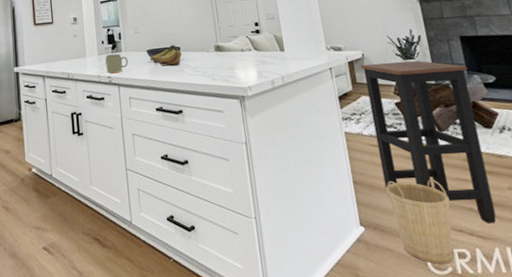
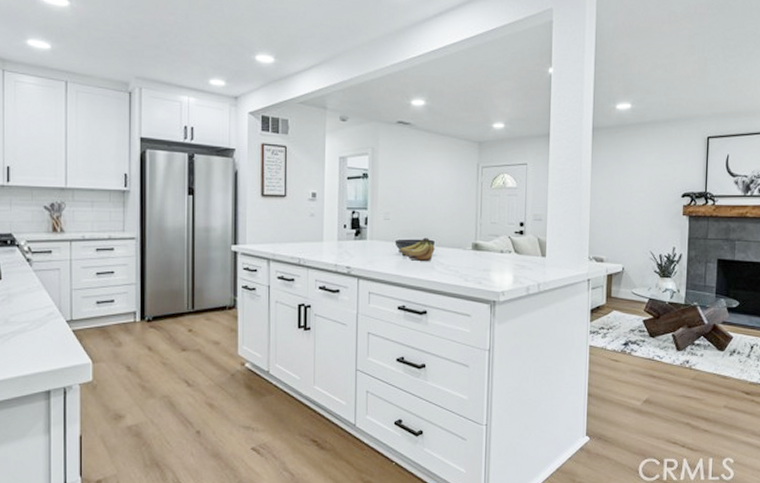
mug: present [105,54,128,74] -> none [345,241,372,264]
bar stool: present [360,60,496,223] -> none [616,278,717,437]
basket: present [385,179,453,264] -> none [616,395,671,472]

